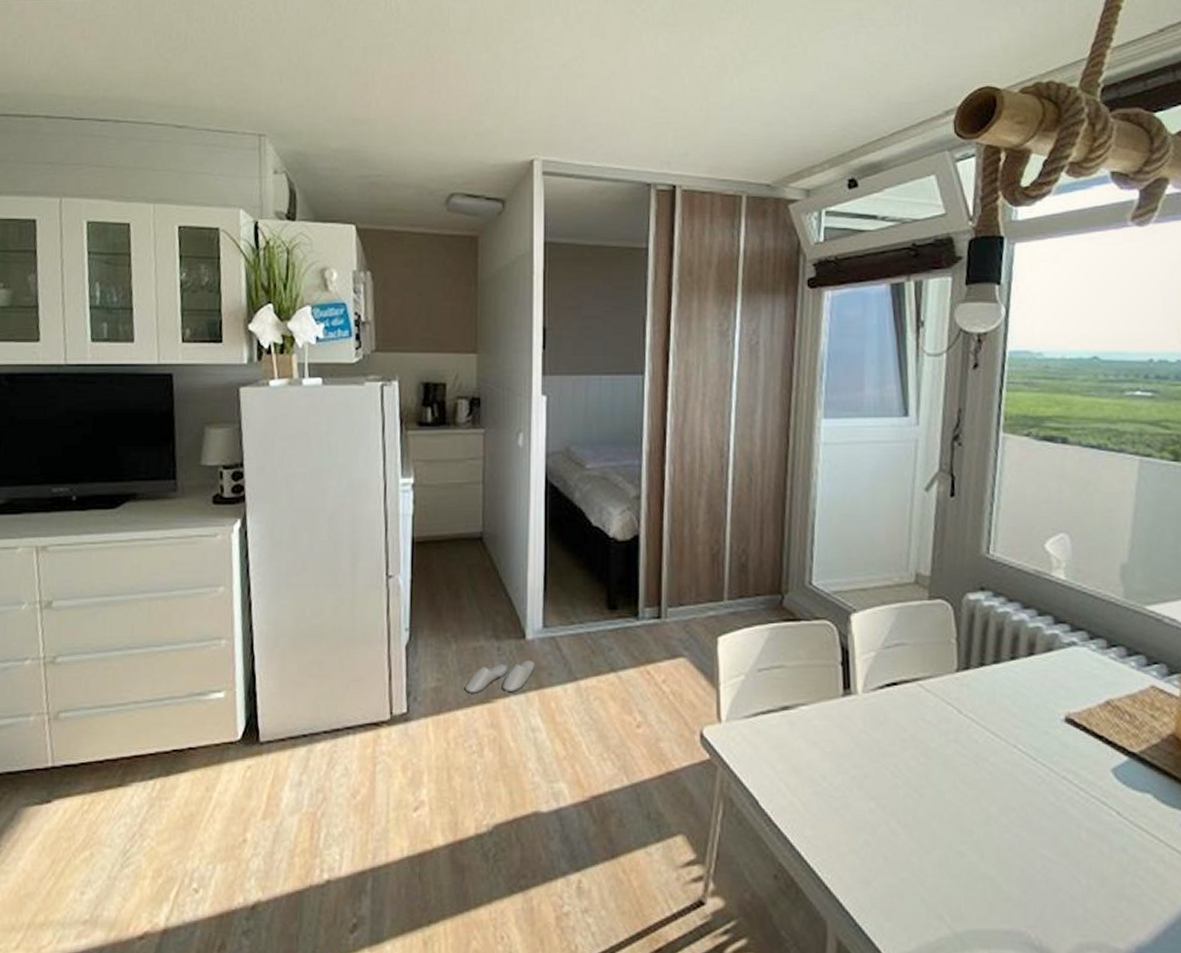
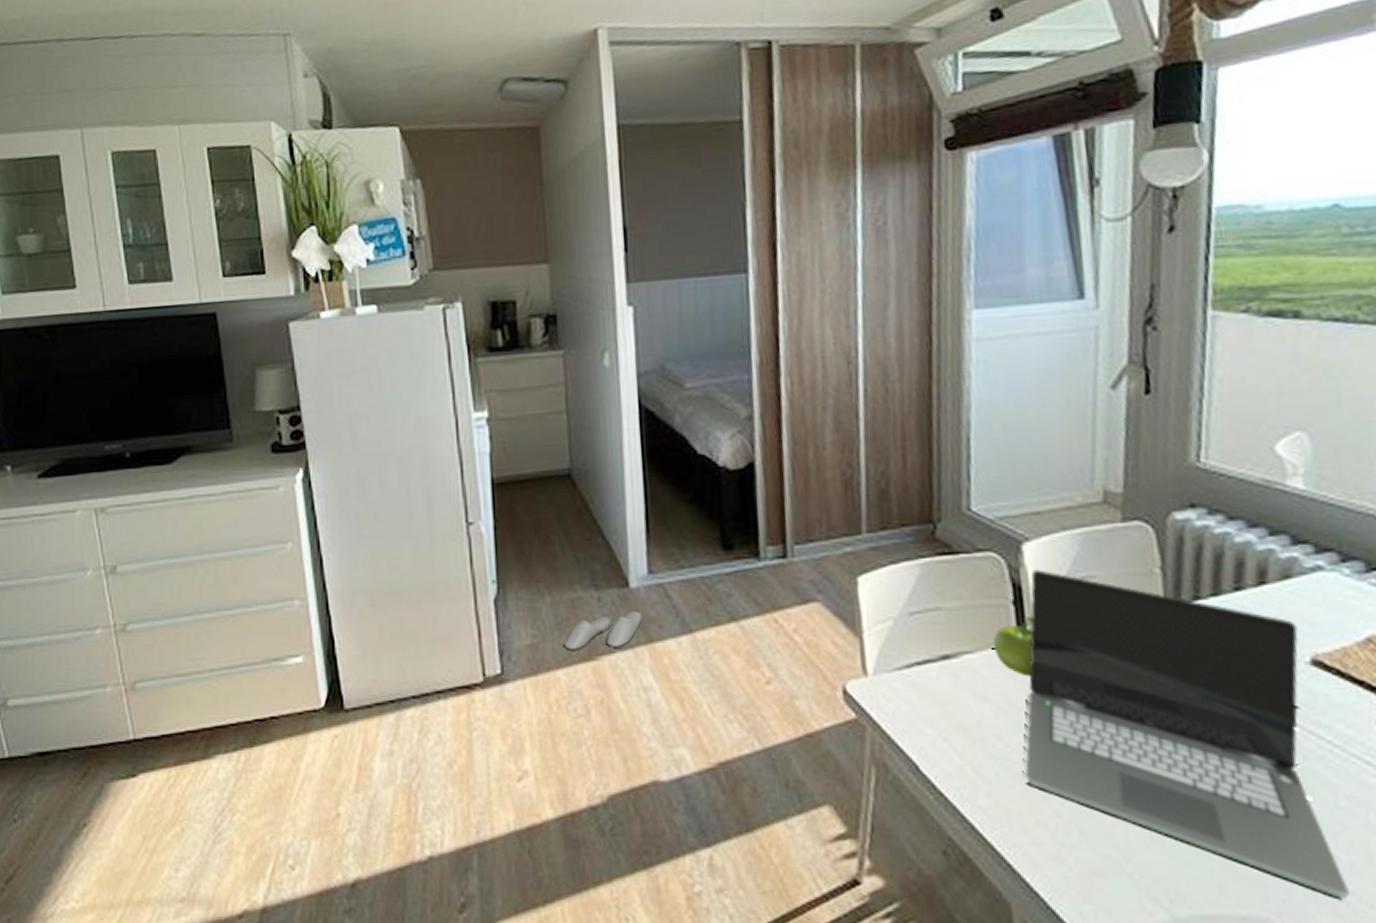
fruit: none [823,676,856,727] -> present [992,617,1033,677]
laptop: none [844,636,1087,917] -> present [1025,569,1350,901]

